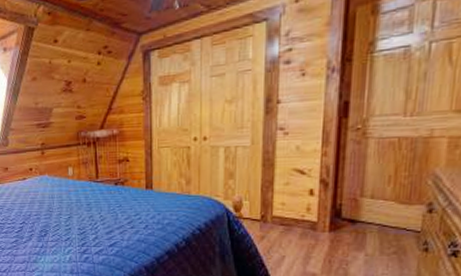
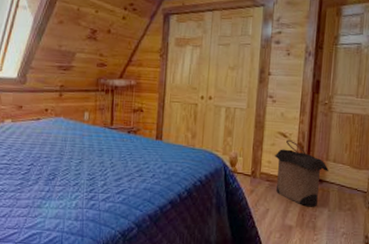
laundry hamper: none [289,176,364,252] -> present [274,139,329,207]

